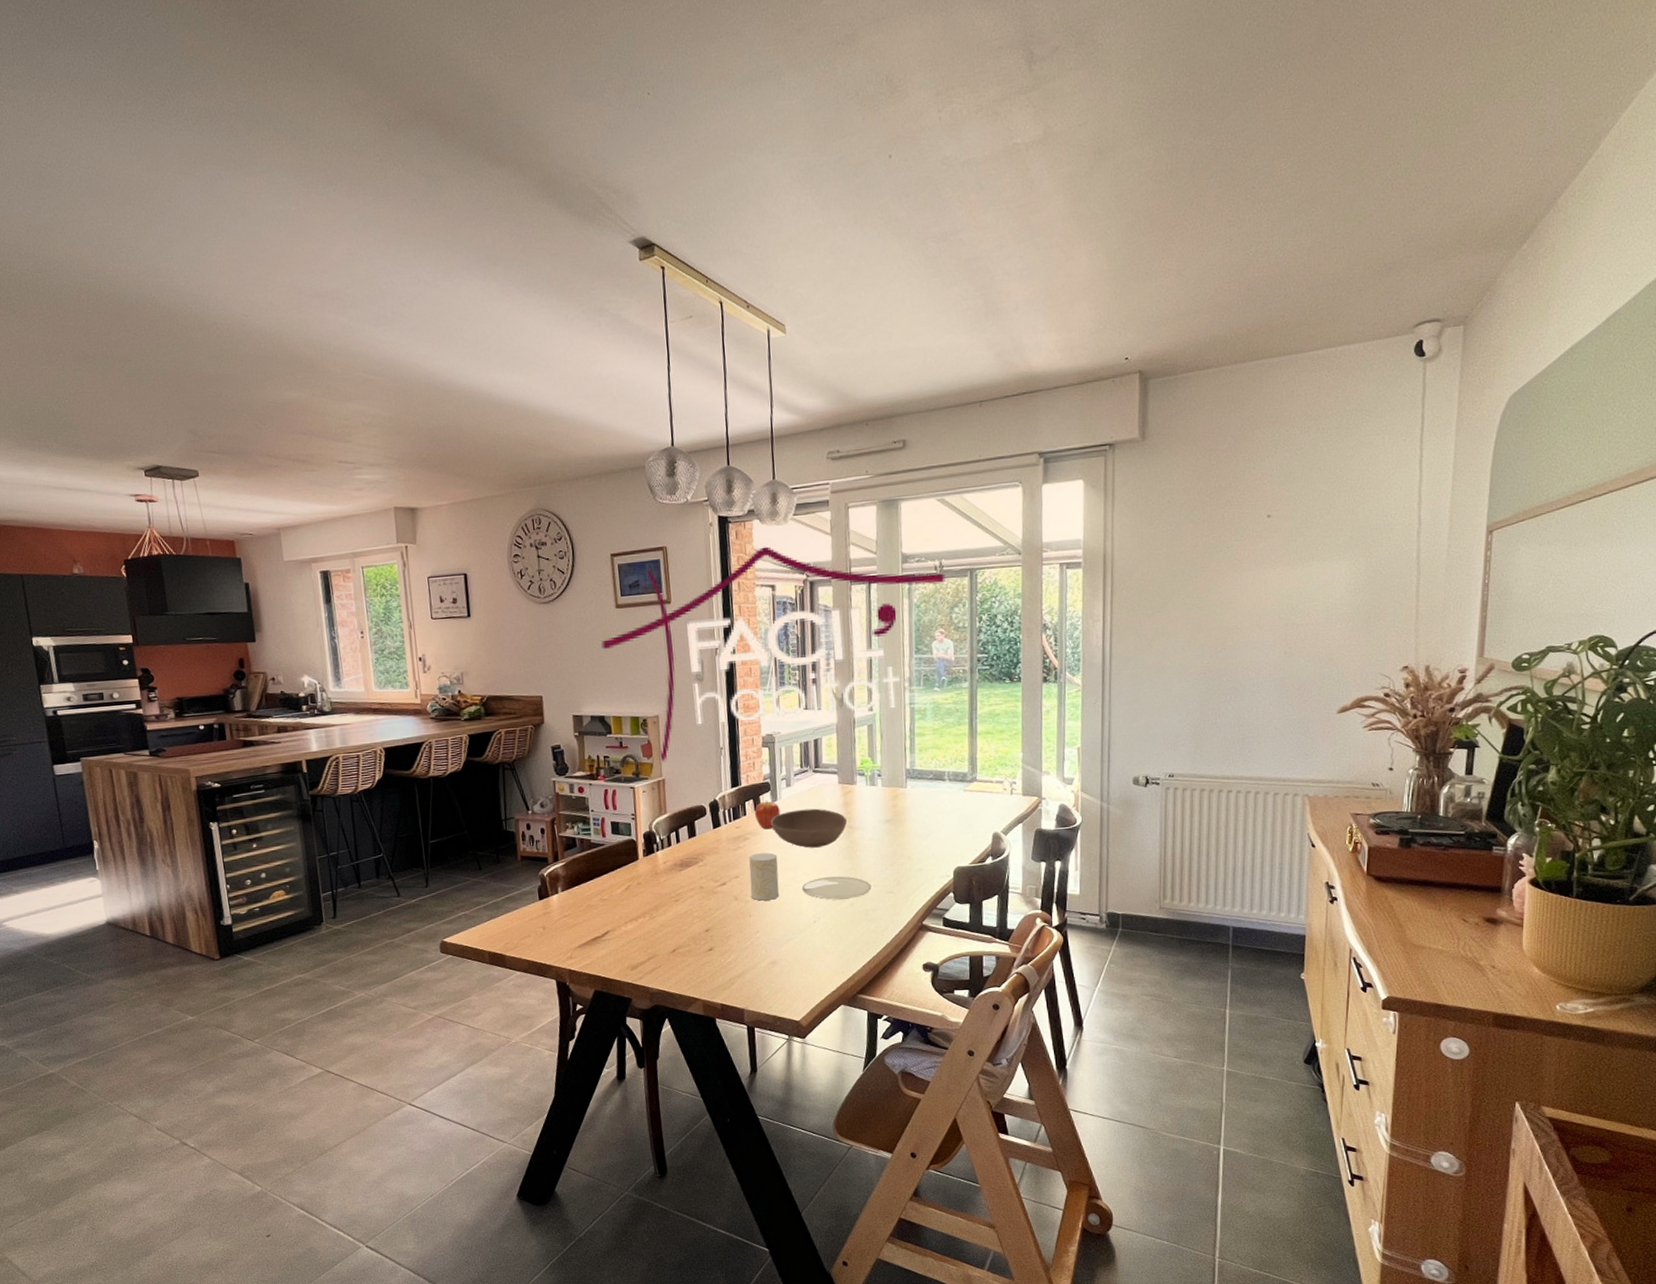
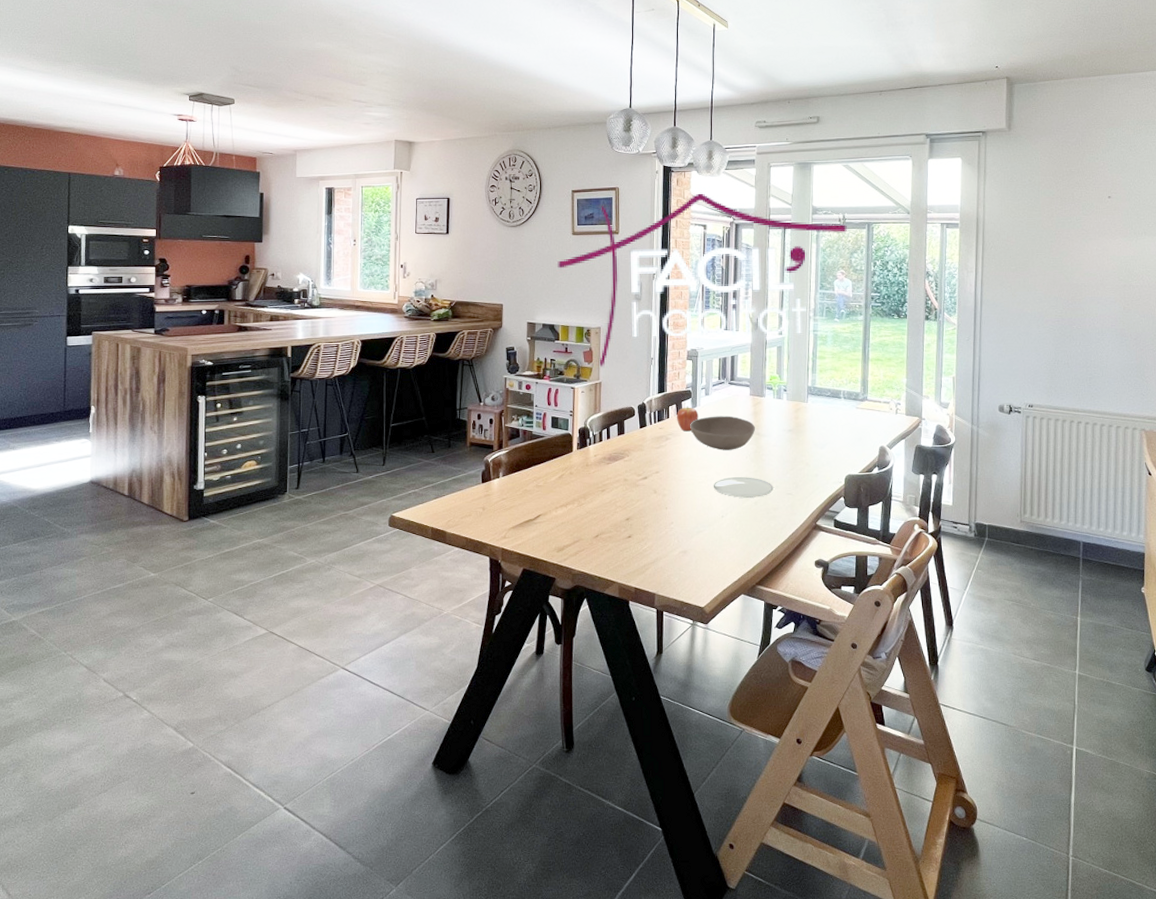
cup: present [749,852,780,901] -> none [668,452,694,495]

